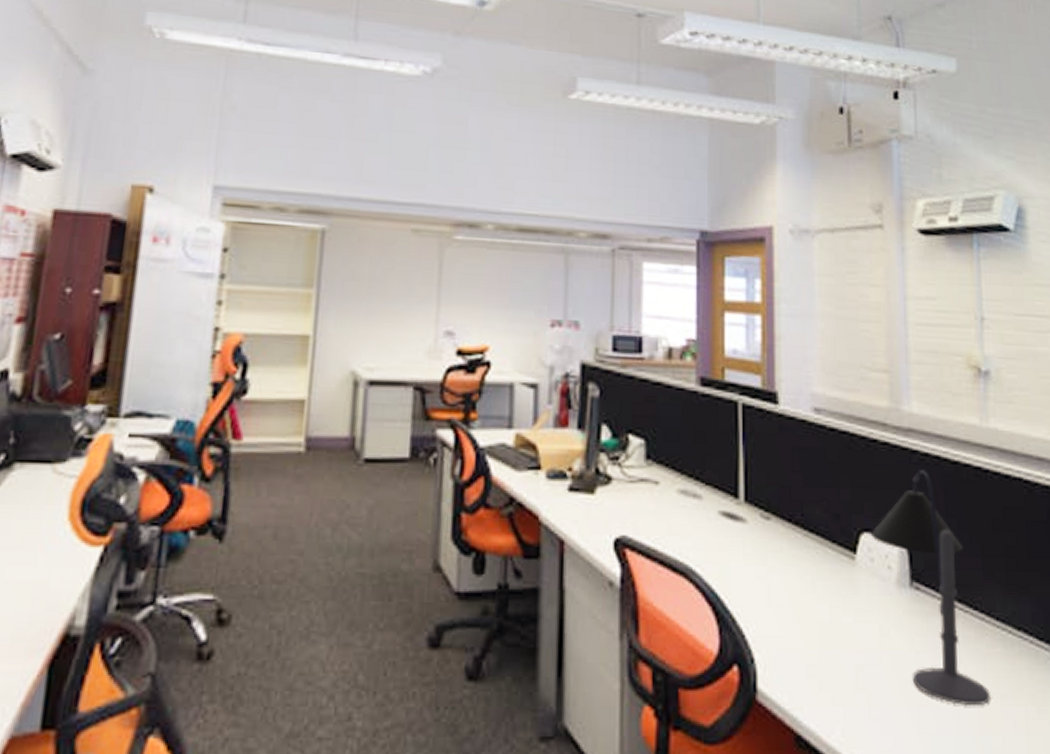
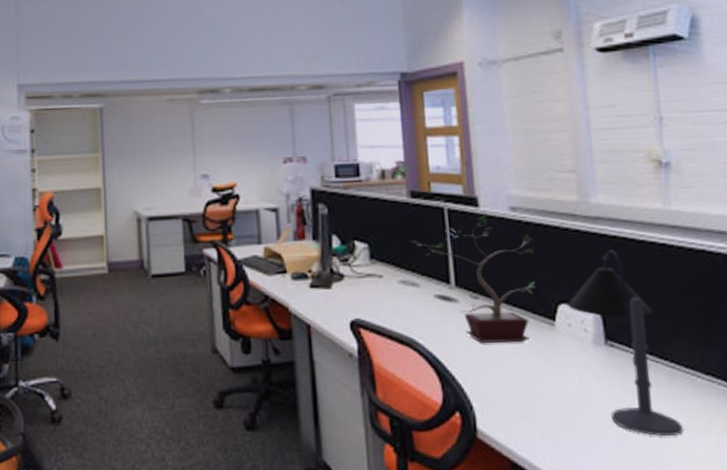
potted plant: none [695,413,837,579] -> present [410,213,535,344]

